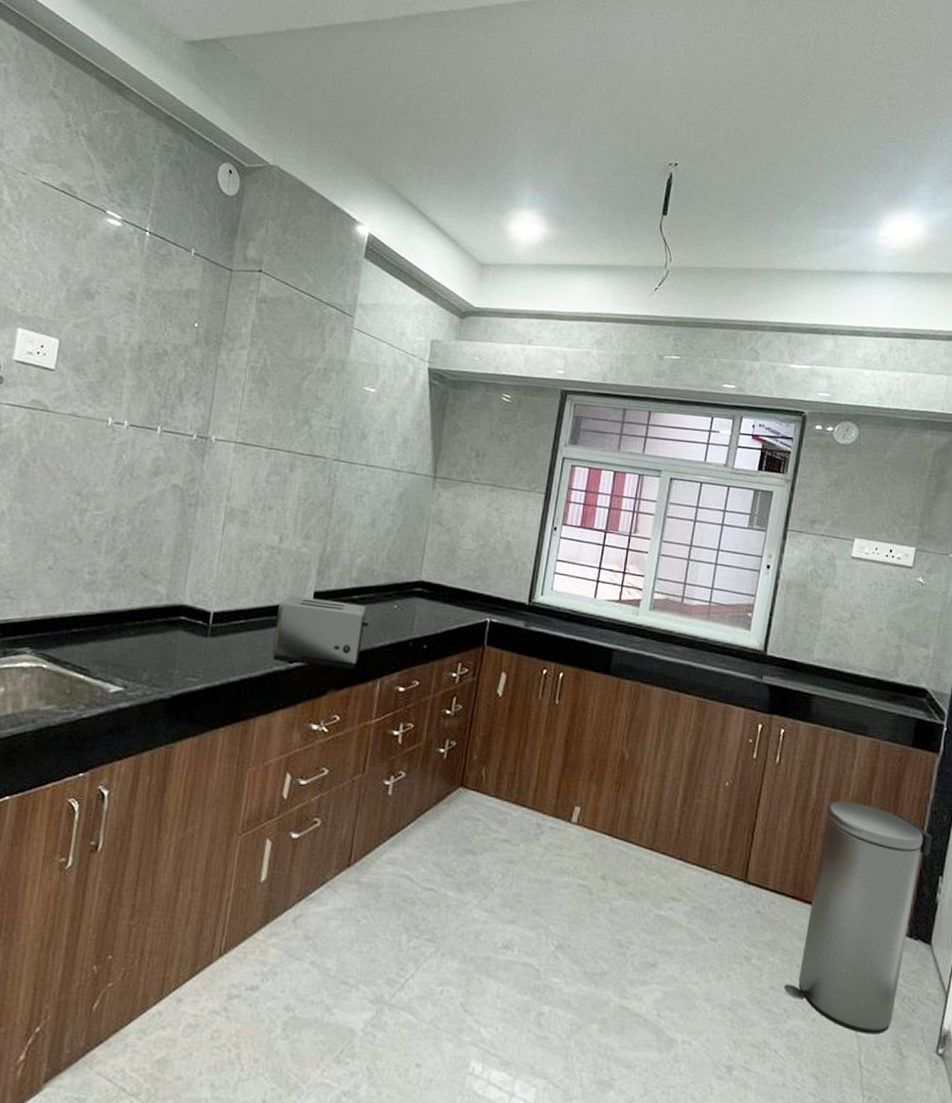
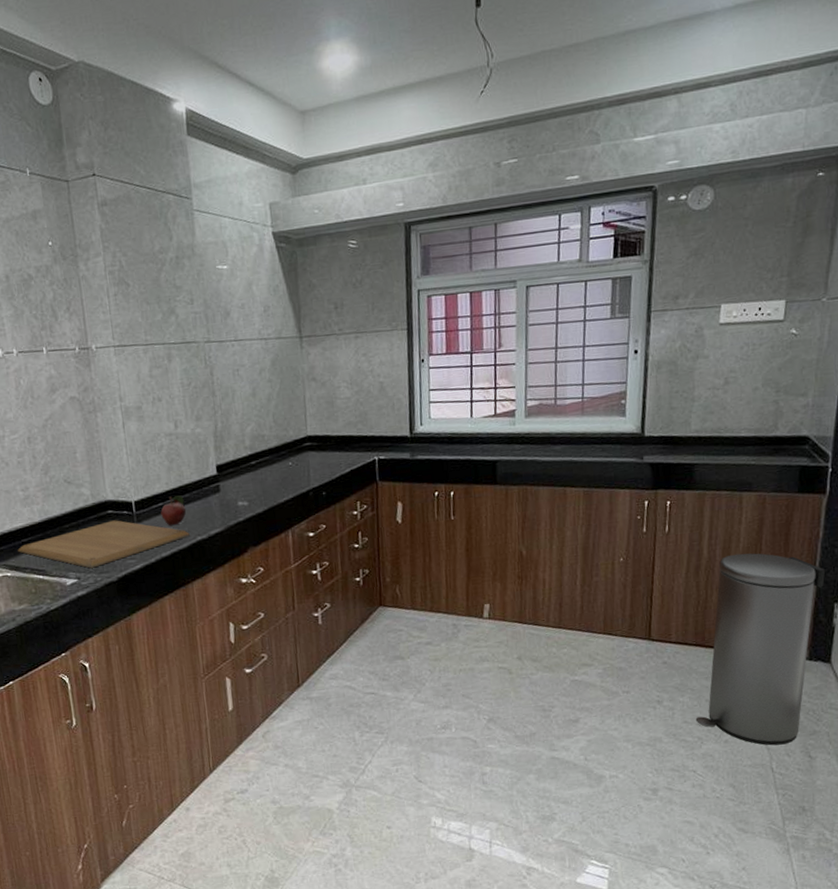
chopping board: none [63,628,266,679] -> present [18,520,190,569]
fruit: none [239,615,270,649] -> present [160,495,187,526]
toaster: present [272,596,370,671] -> none [188,468,271,532]

